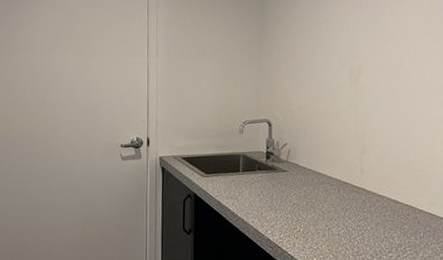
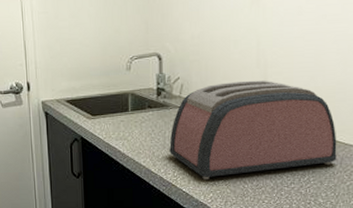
toaster: none [276,150,430,243] -> present [169,80,337,180]

